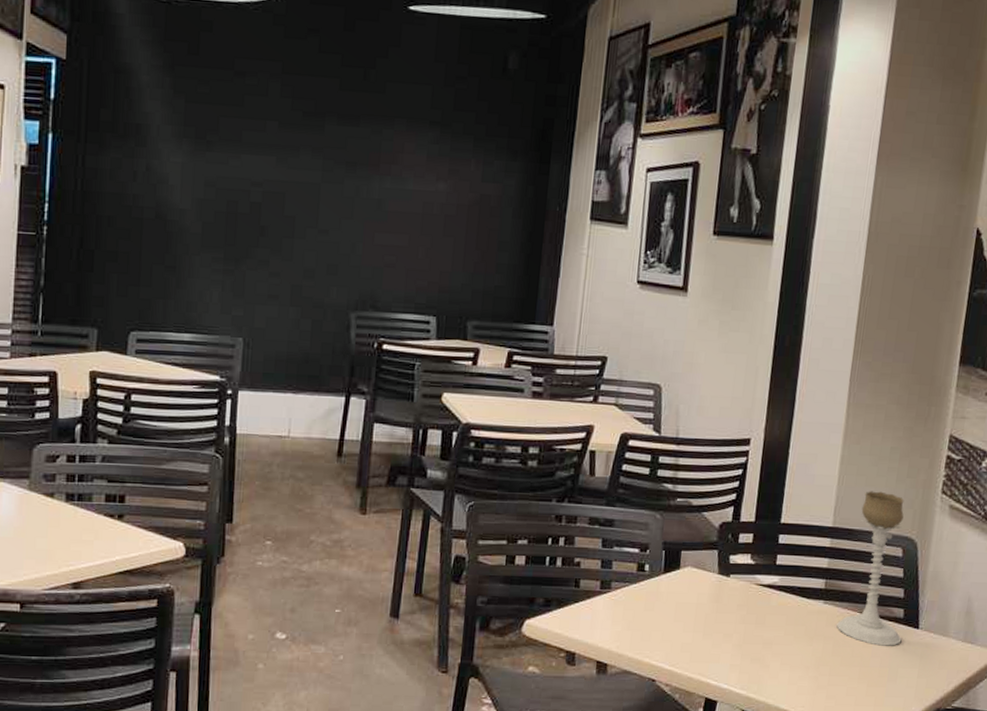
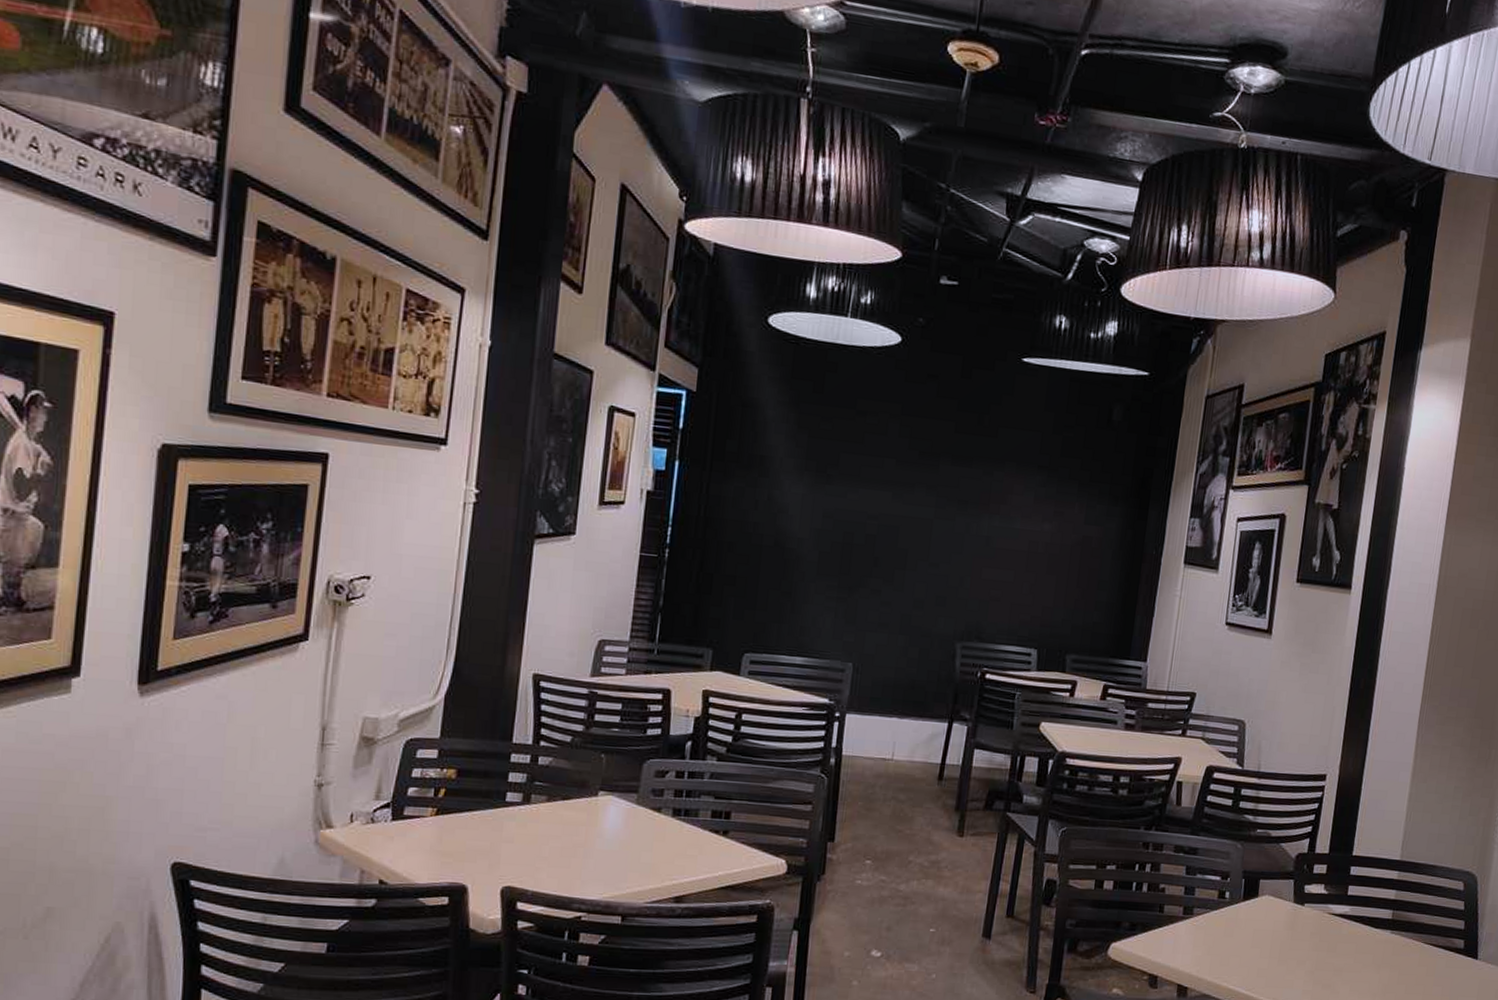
candle holder: present [836,491,904,646] -> none [1402,827,1466,976]

